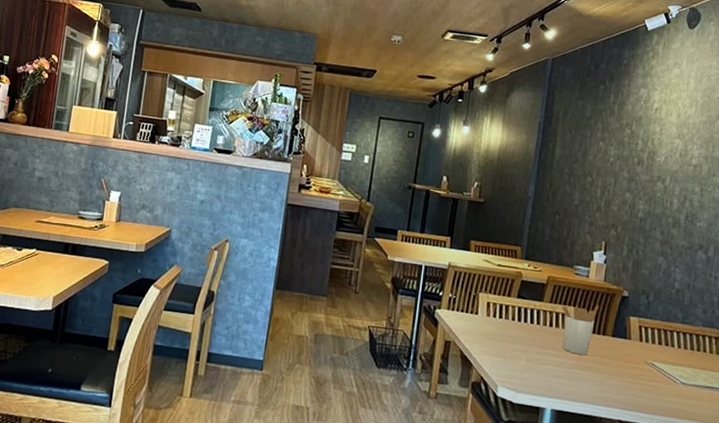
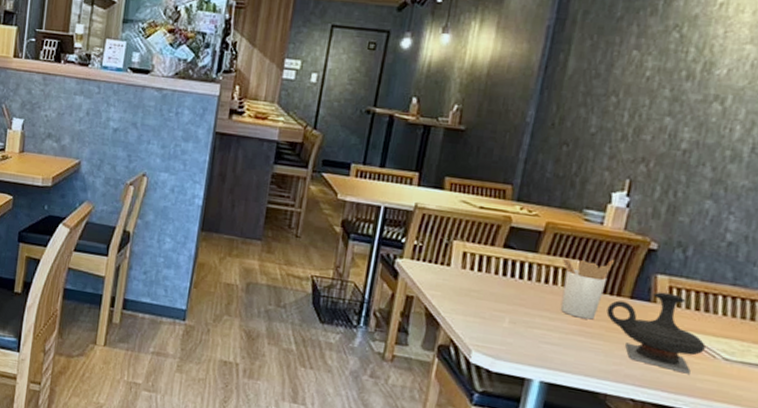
teapot: none [596,330,668,397] -> present [606,292,706,374]

